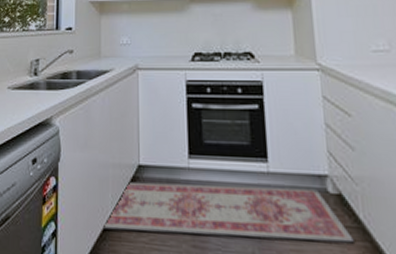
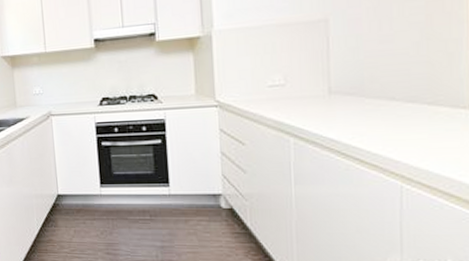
rug: present [102,181,354,243] -> none [31,205,241,245]

